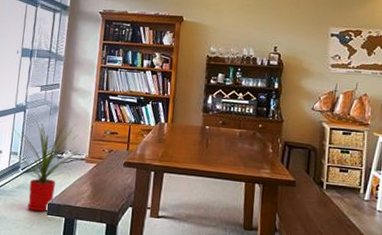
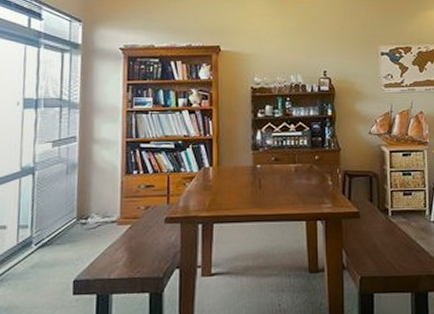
house plant: present [13,120,78,212] -> none [21,180,105,293]

